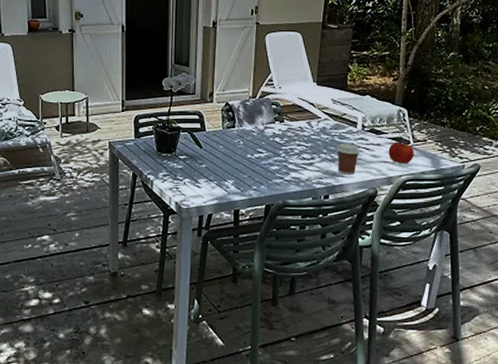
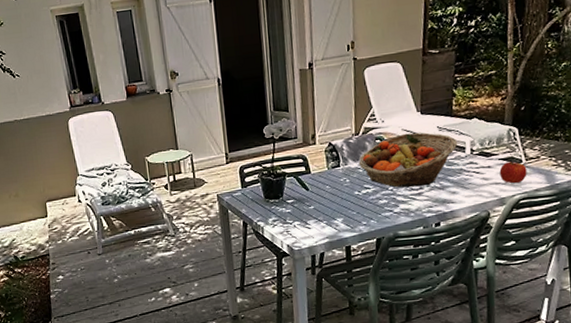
fruit basket: none [253,102,350,157] -> present [359,132,458,188]
coffee cup: present [336,143,360,175] -> none [445,169,470,201]

